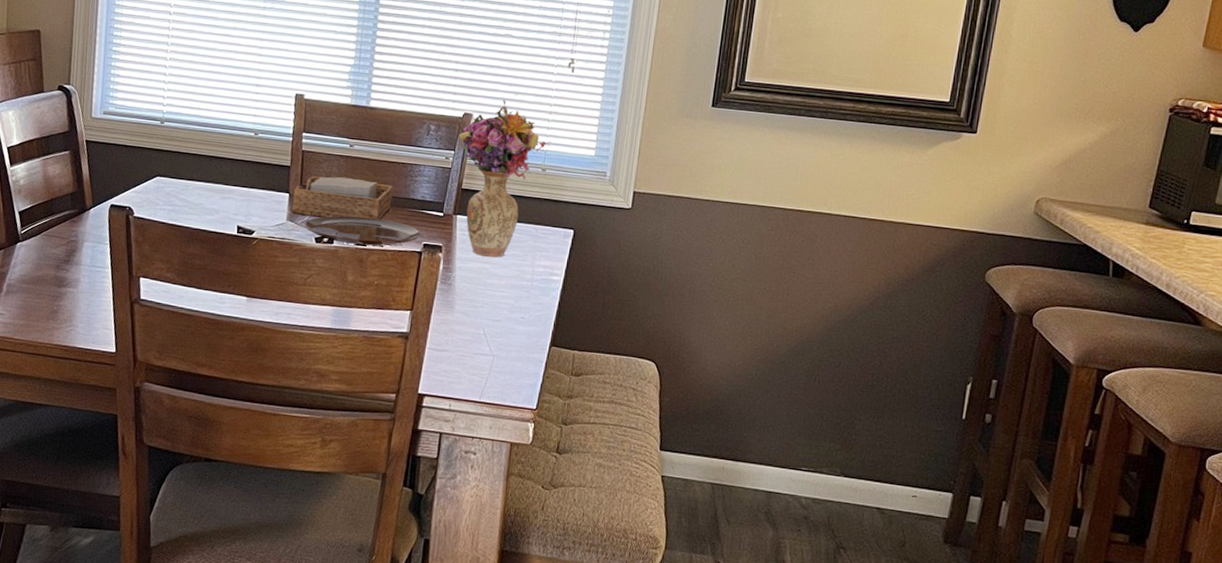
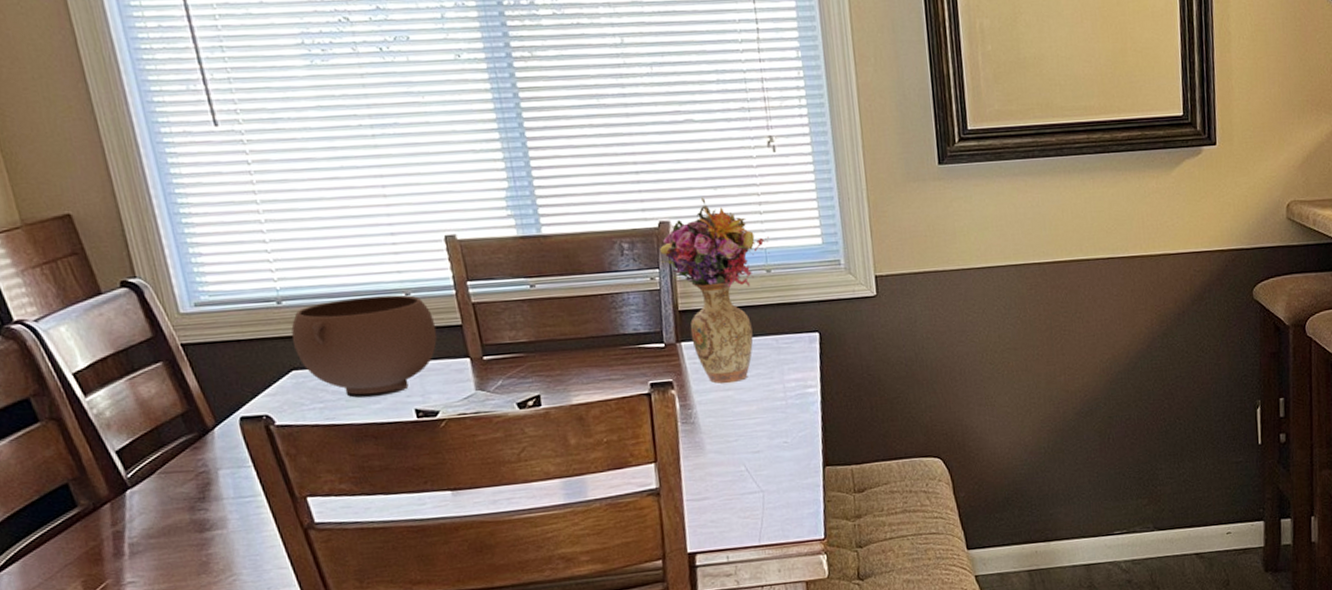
bowl: none [163,128,271,211] -> present [291,295,437,398]
napkin holder: present [291,176,393,220] -> none [474,322,600,381]
plate: present [305,215,421,247] -> none [499,364,644,403]

